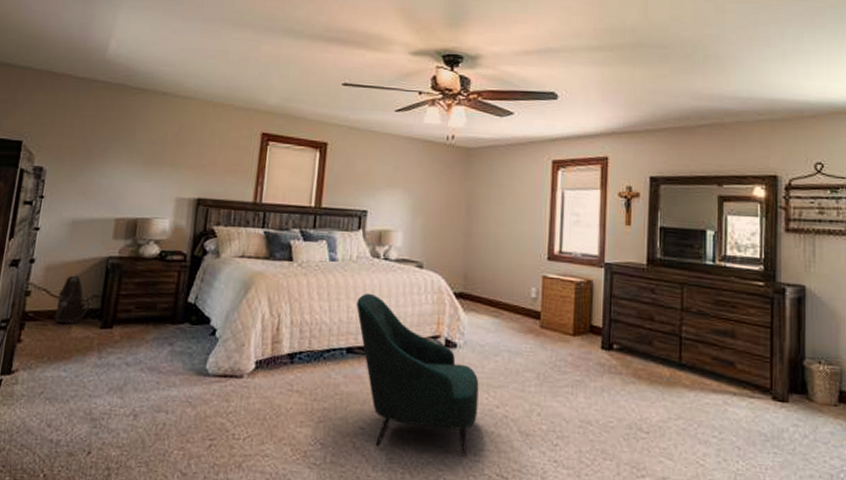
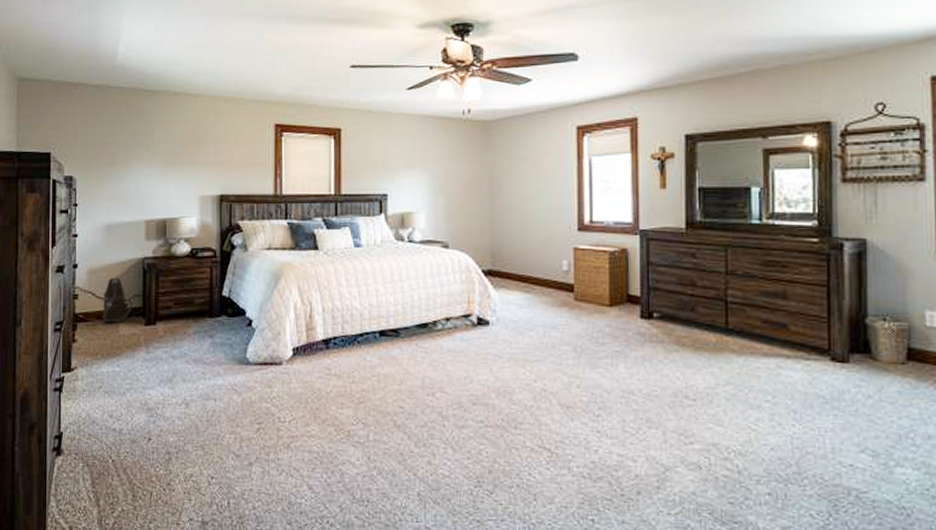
armchair: present [356,293,479,457] -> none [385,276,515,430]

